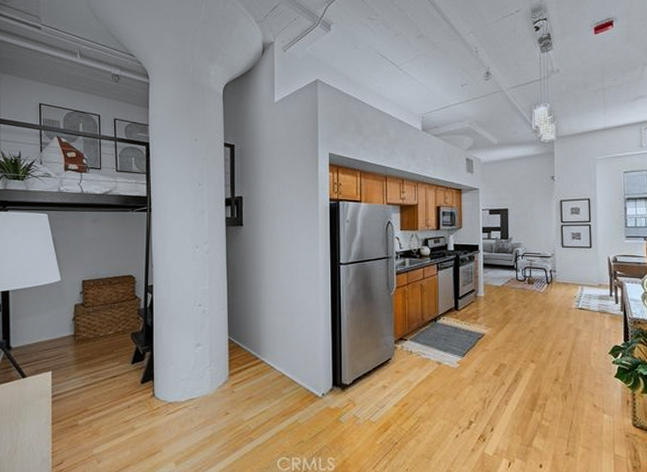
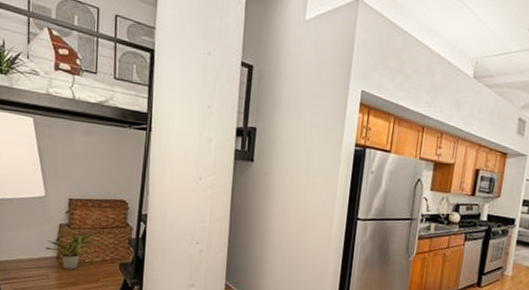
potted plant: none [64,309,114,346] -> present [46,233,101,270]

